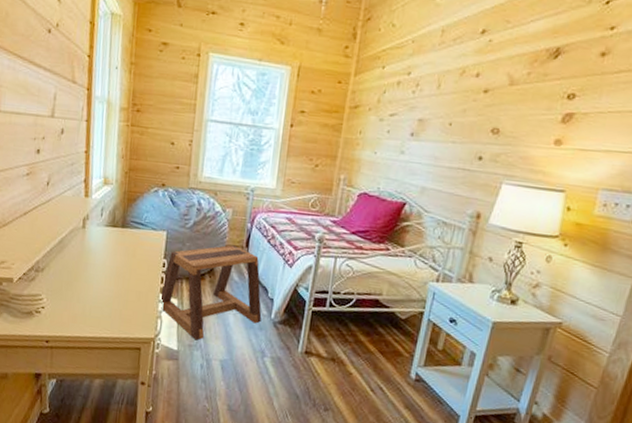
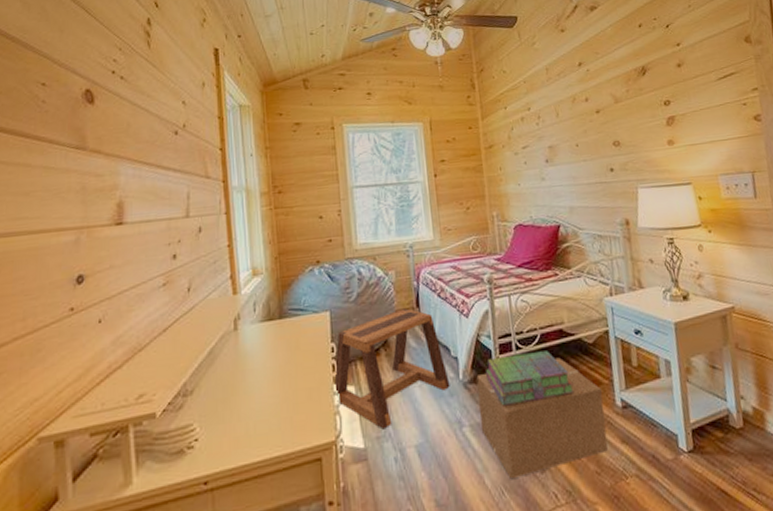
cardboard box: none [280,319,400,411] -> present [476,357,608,480]
stack of books: none [295,308,375,357] -> present [485,351,574,406]

